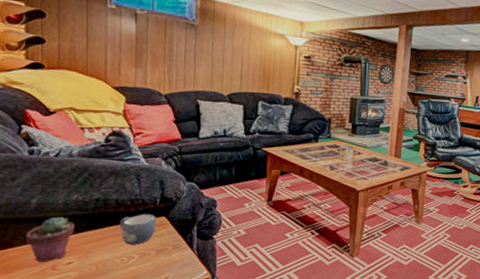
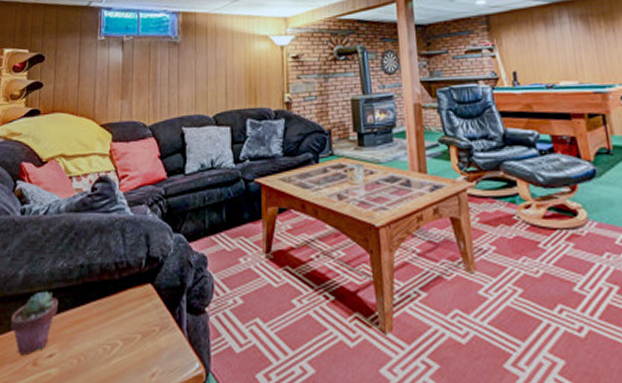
mug: present [119,213,157,245] -> none [103,281,143,326]

